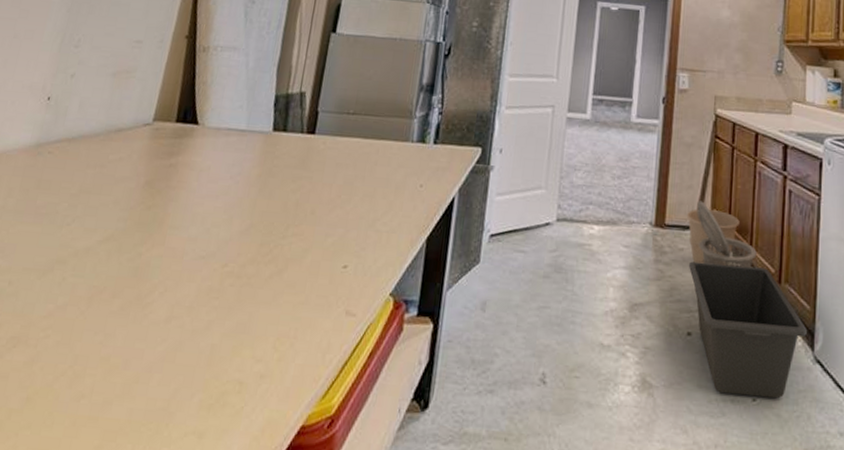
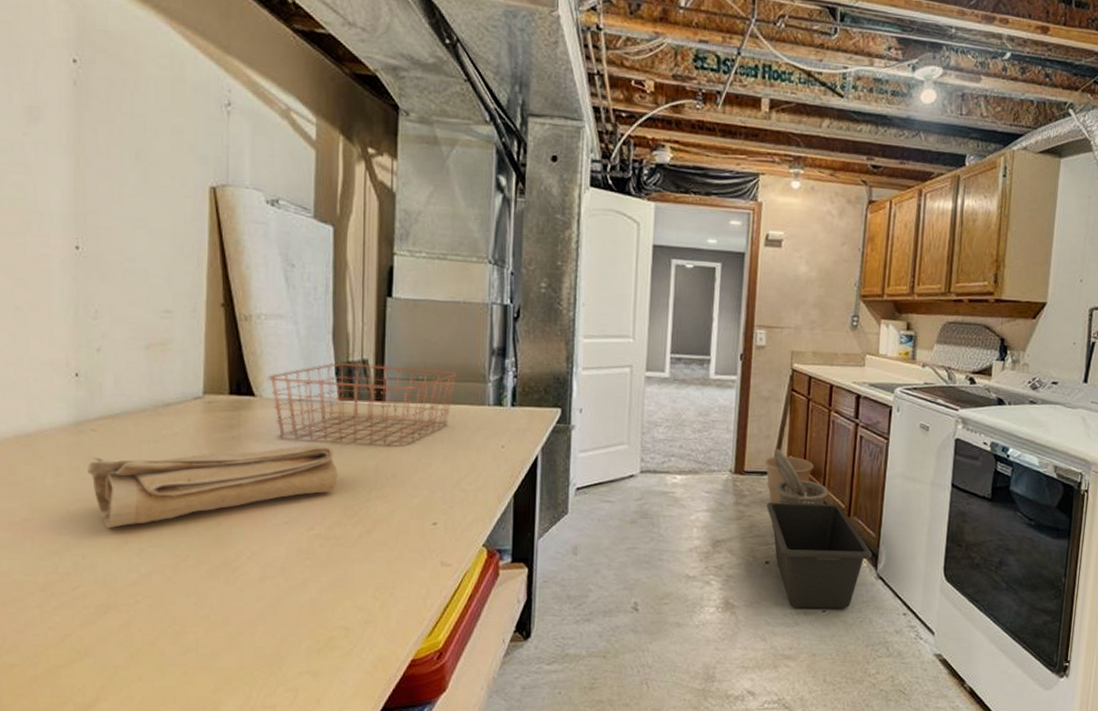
towel: none [34,175,261,254] -> present [87,444,339,528]
basket: none [212,94,387,181] -> present [268,362,458,447]

